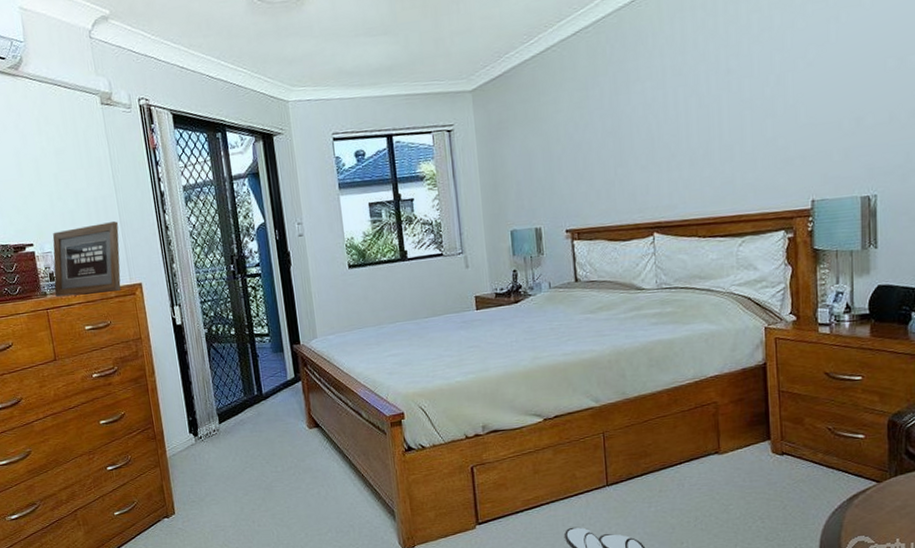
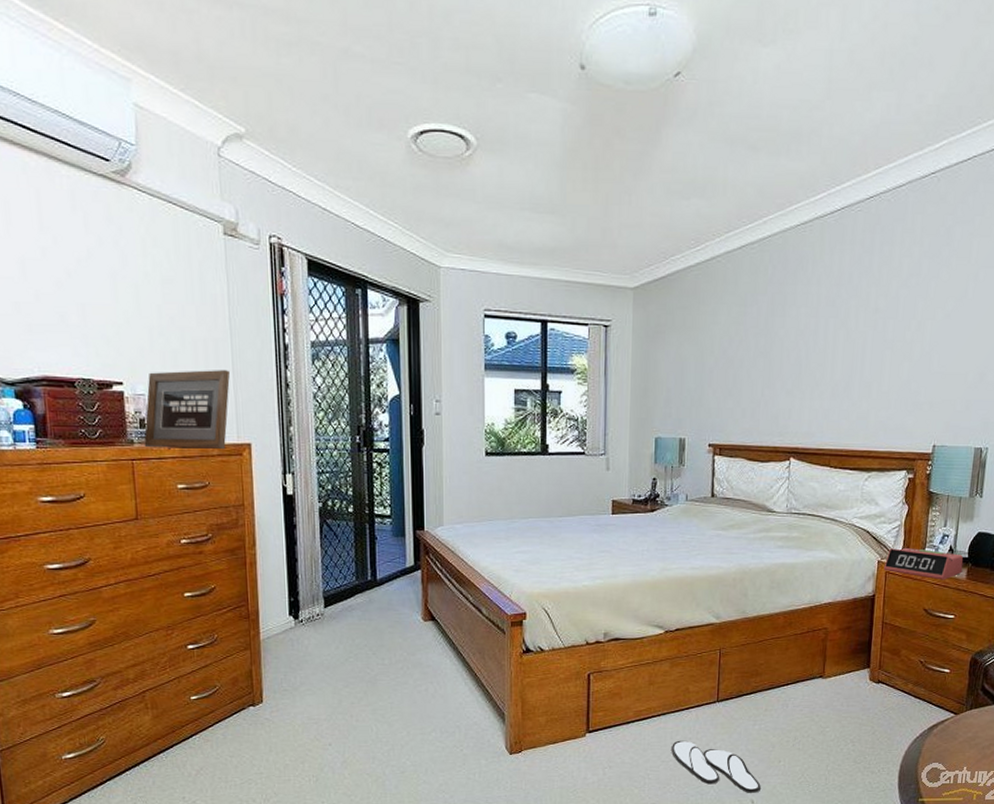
alarm clock: none [772,310,865,341] -> present [883,548,963,580]

